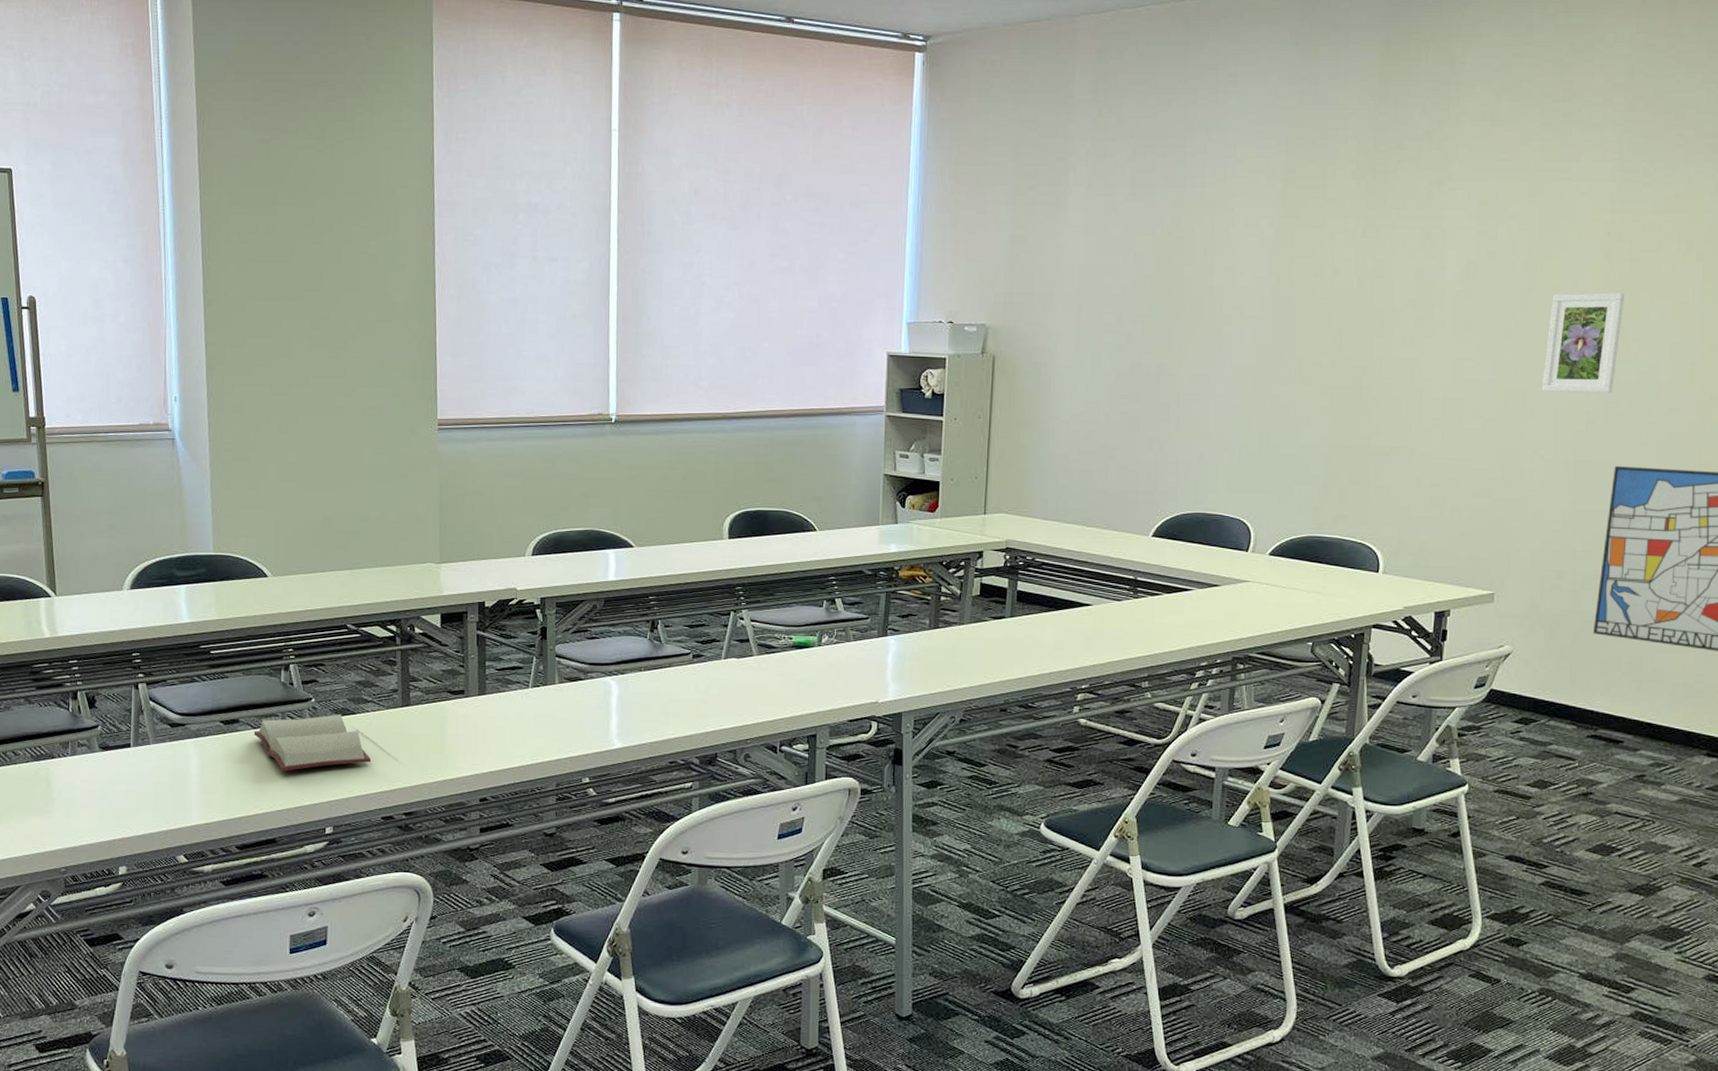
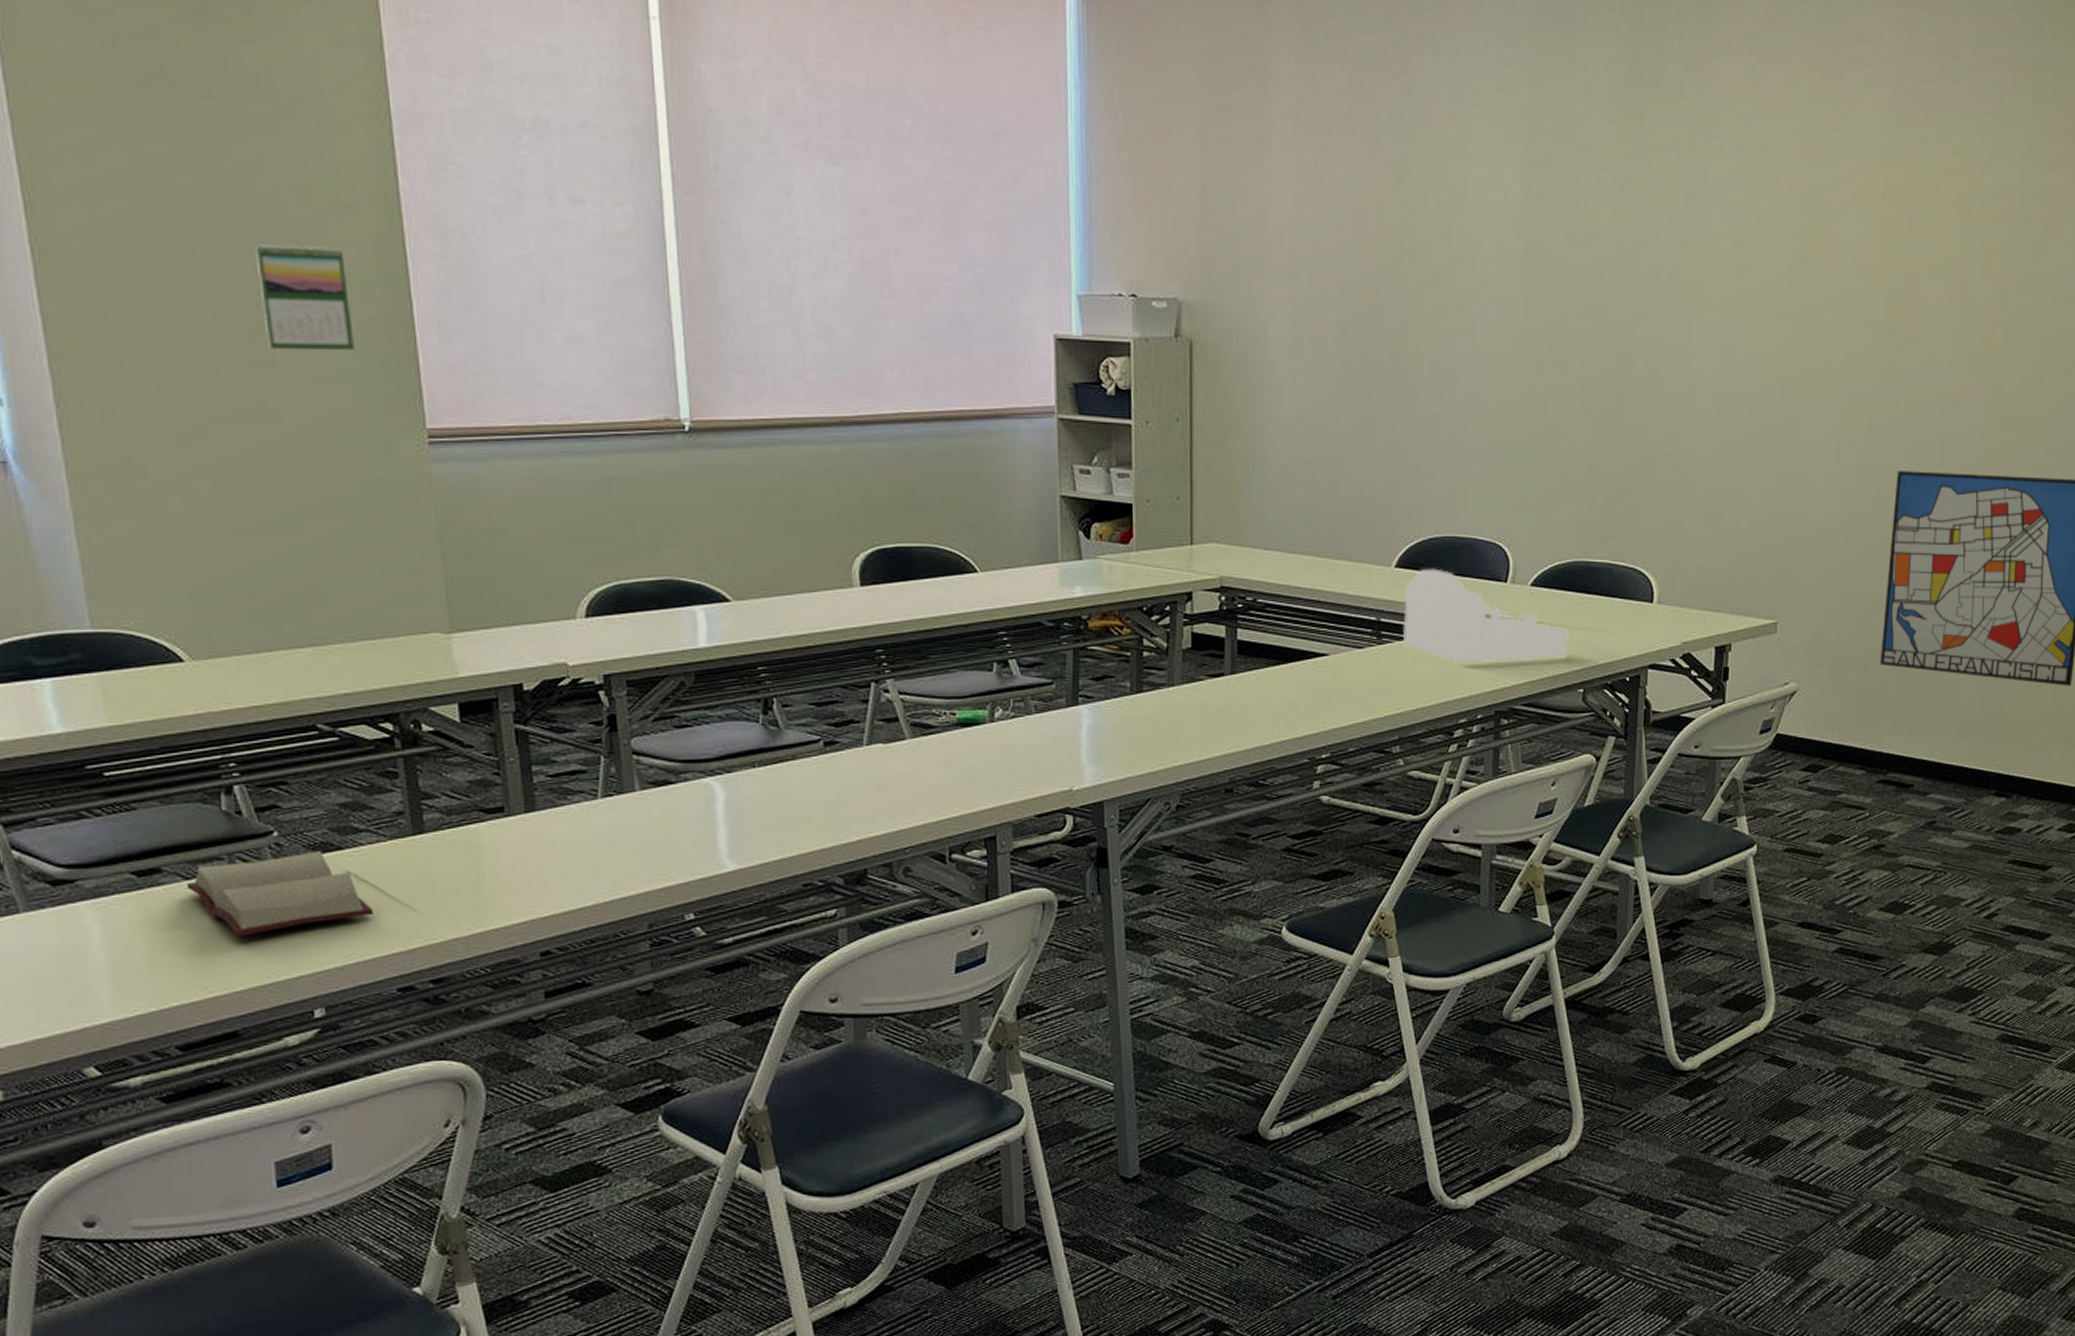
calendar: none [339,292,396,365] -> present [254,243,355,350]
paper stack: none [1156,538,1301,617] -> present [1403,568,1569,663]
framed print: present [1541,293,1625,394] -> none [1820,267,1903,386]

